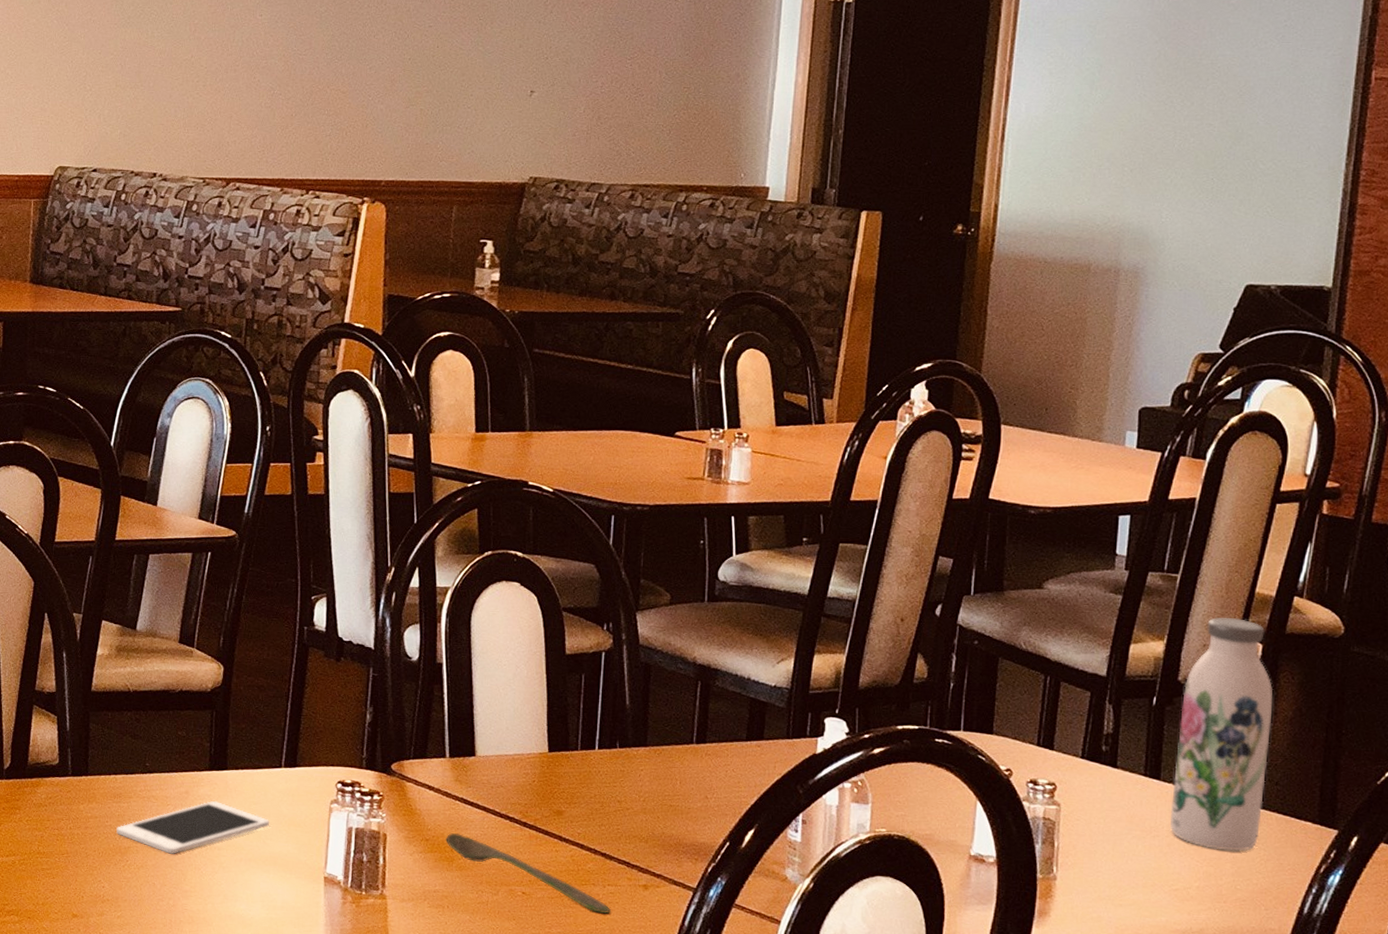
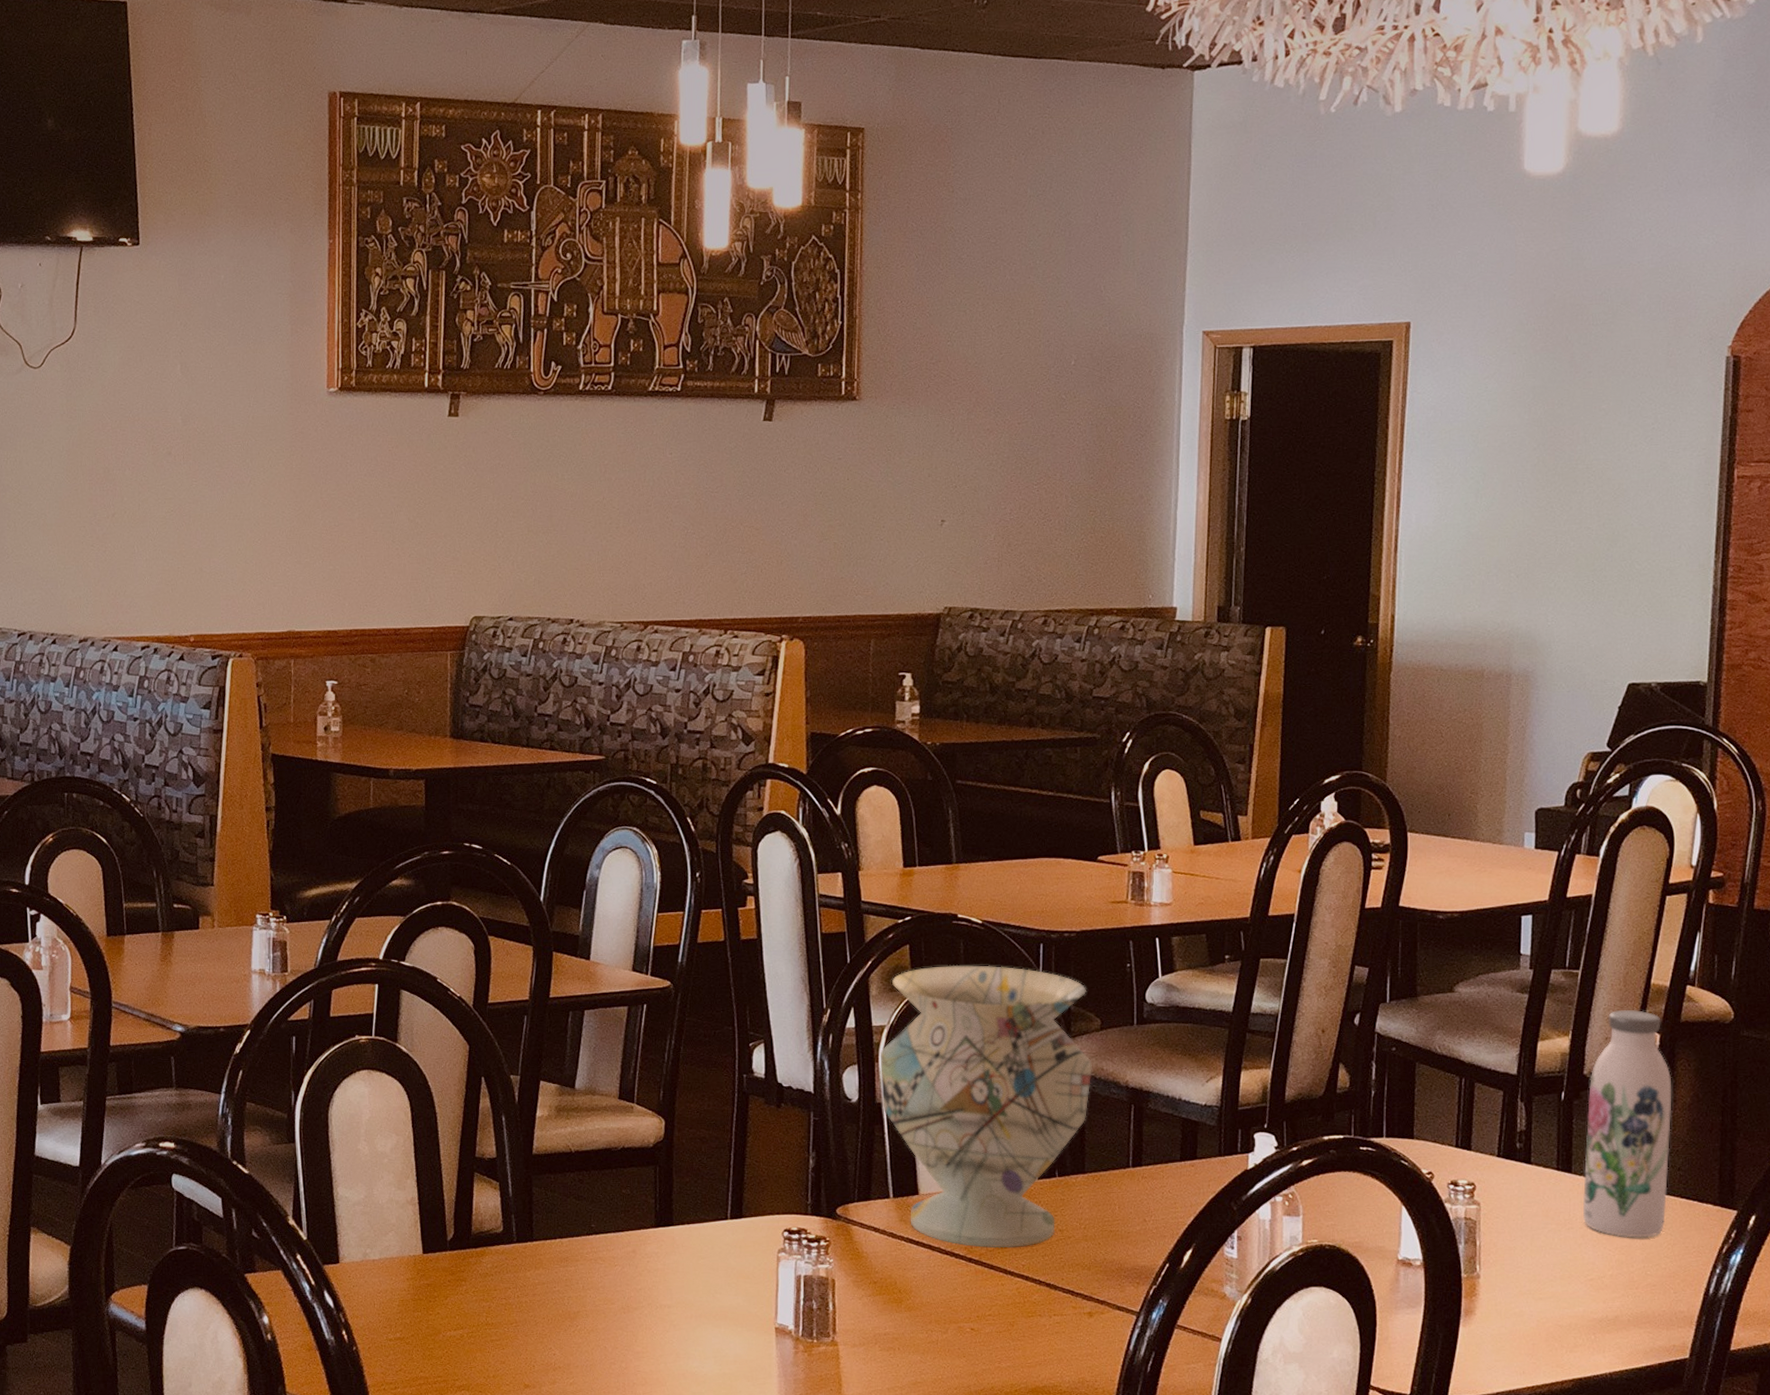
cell phone: present [116,800,269,855] -> none [565,1258,718,1317]
decorative vase: none [442,532,659,815] -> present [880,965,1092,1249]
spoon: present [446,833,611,914] -> none [893,1274,1058,1345]

